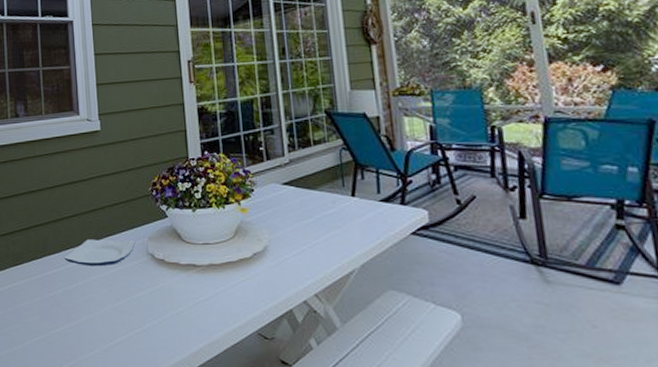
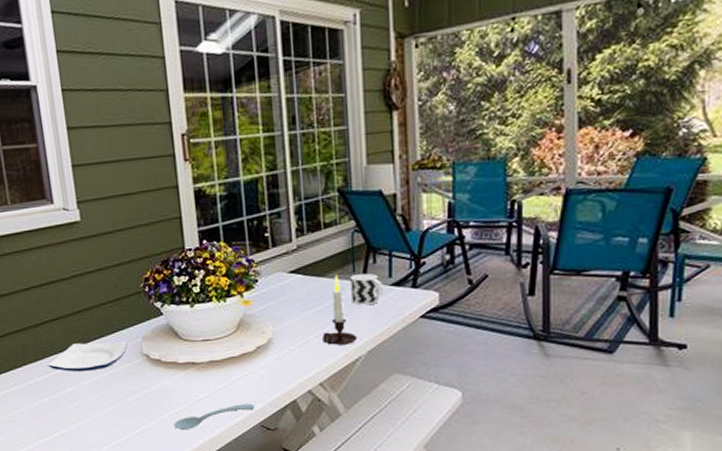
spoon: none [174,309,252,332] -> present [173,403,255,430]
candle: none [316,188,350,257] -> present [322,275,357,345]
cup: none [340,189,373,218] -> present [350,273,384,305]

